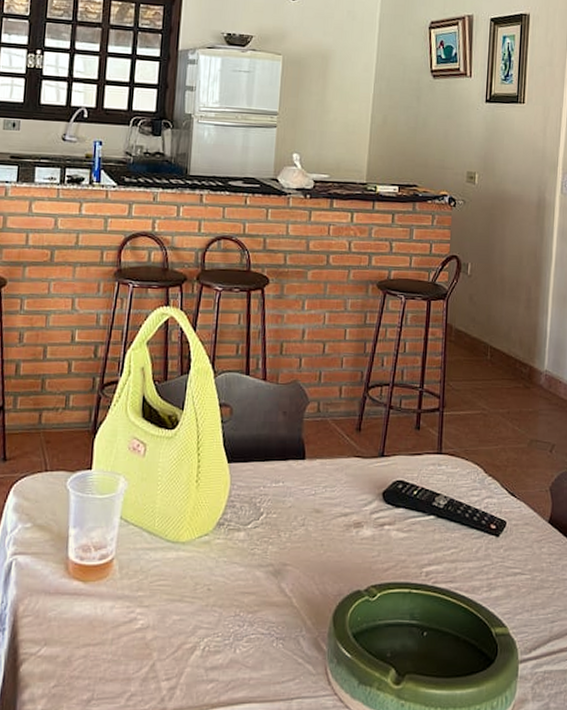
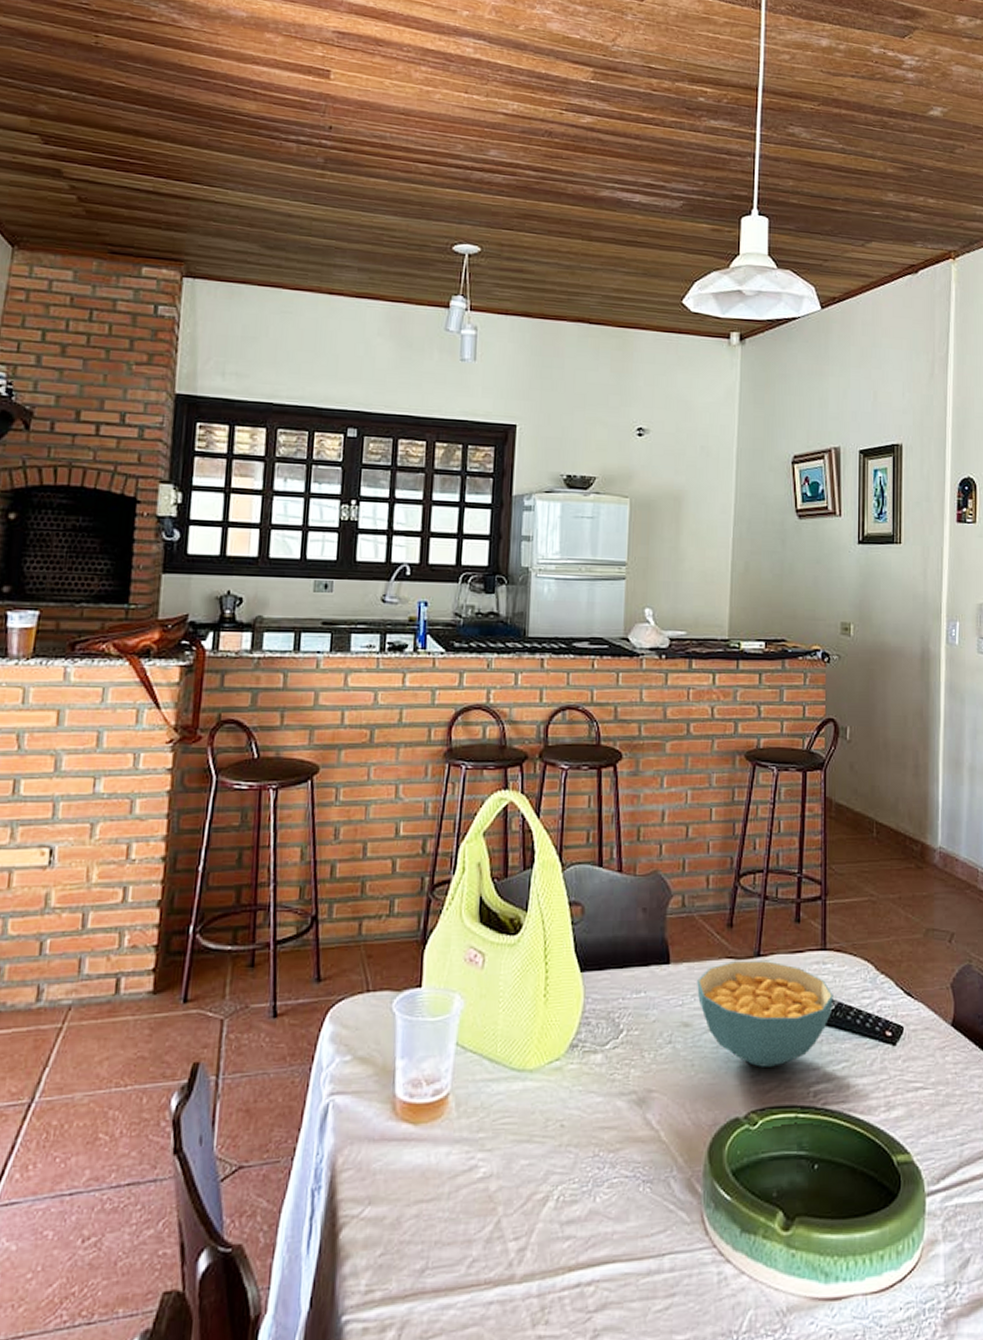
cereal bowl: none [328,460,446,550] -> present [697,961,833,1067]

